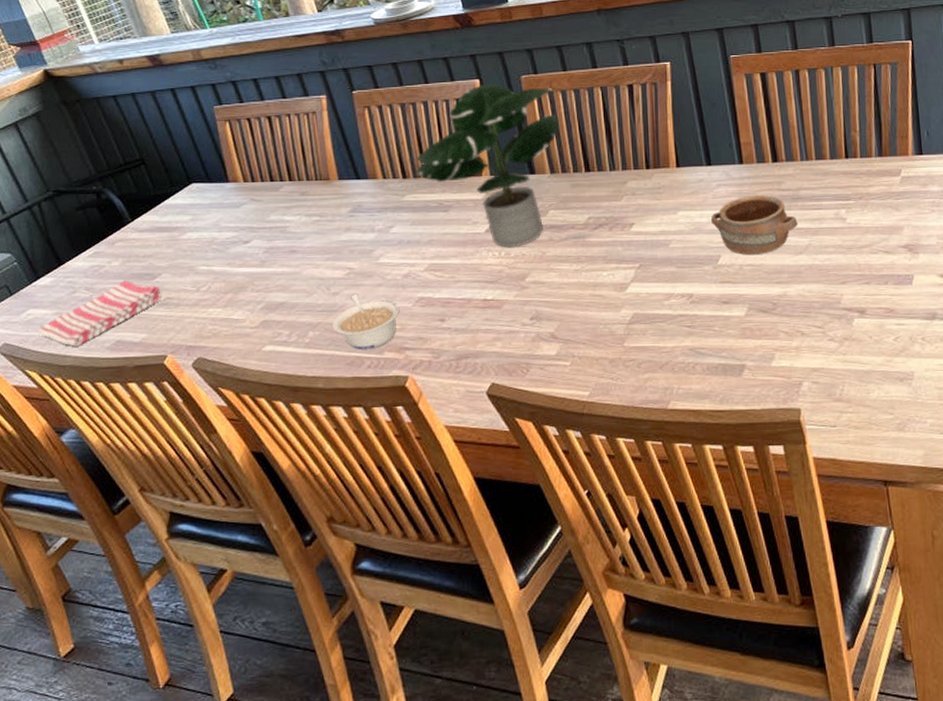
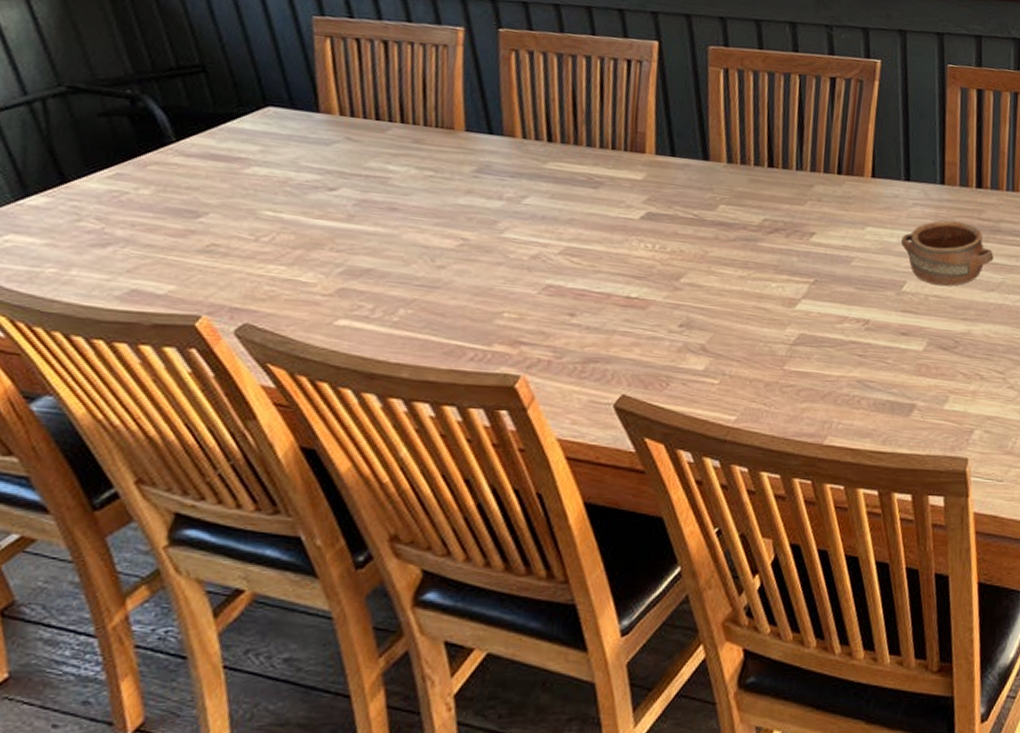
dish towel: present [38,280,161,347] -> none [16,214,205,291]
legume: present [333,294,400,350] -> none [431,270,521,339]
potted plant: present [417,83,560,248] -> none [566,48,747,242]

